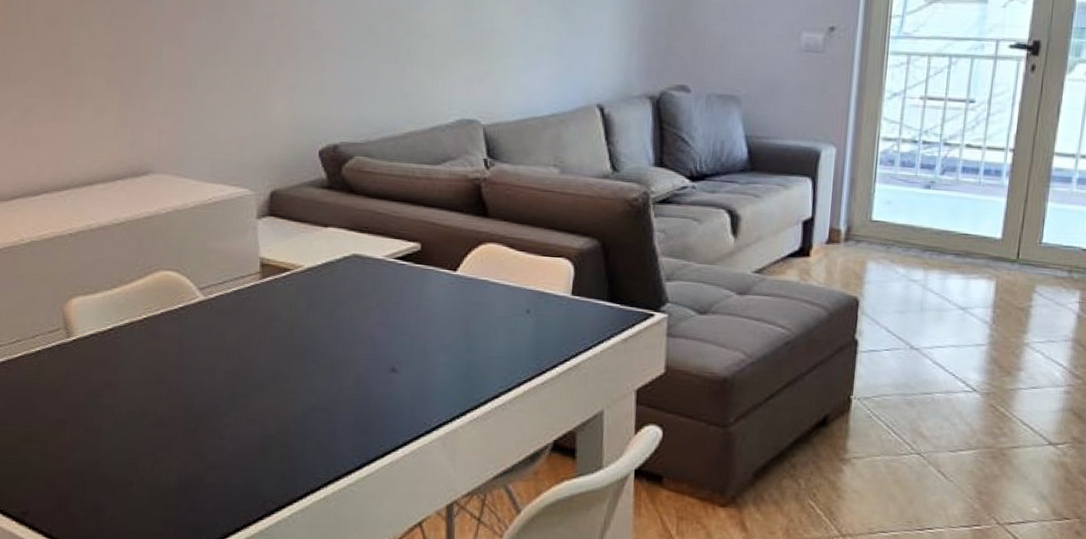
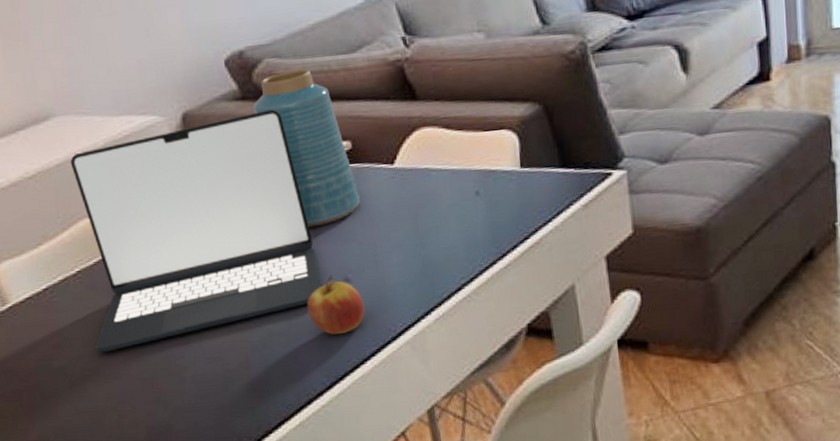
laptop: none [146,202,370,398] -> present [70,109,321,353]
vase: none [337,170,420,316] -> present [253,69,361,228]
apple: none [351,363,406,420] -> present [307,275,365,335]

